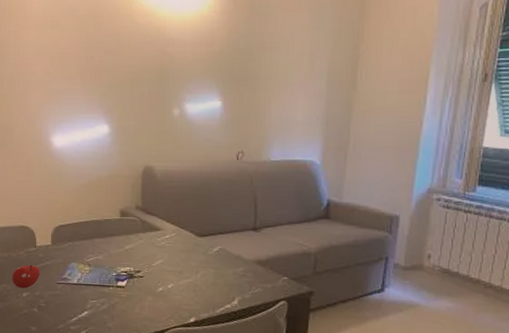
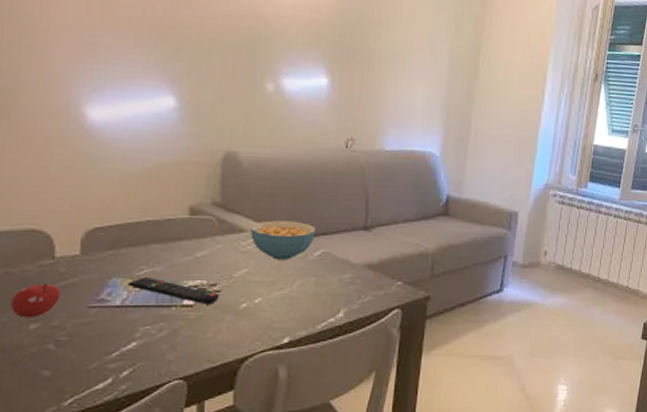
remote control: none [81,262,143,287] -> present [128,276,219,305]
cereal bowl: none [164,221,214,254] -> present [251,220,316,260]

